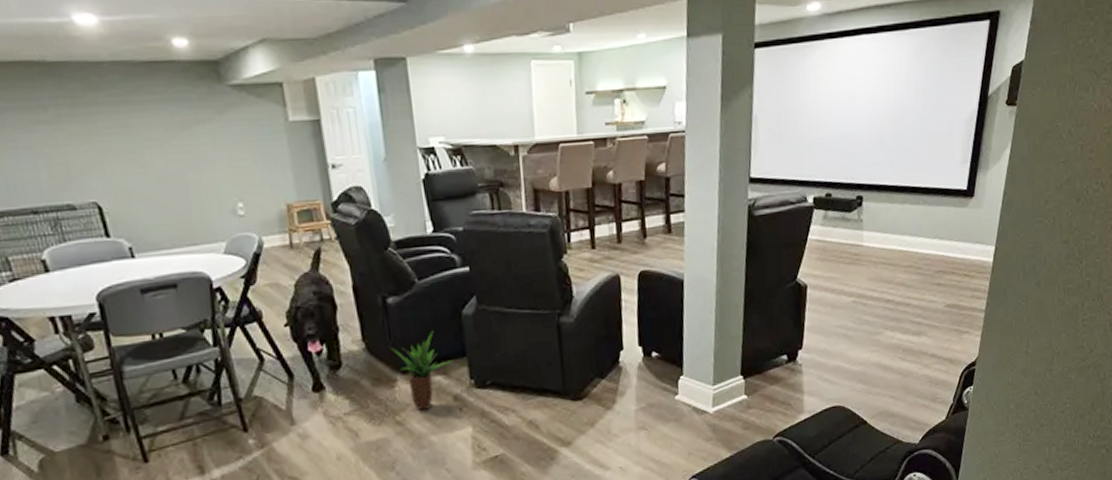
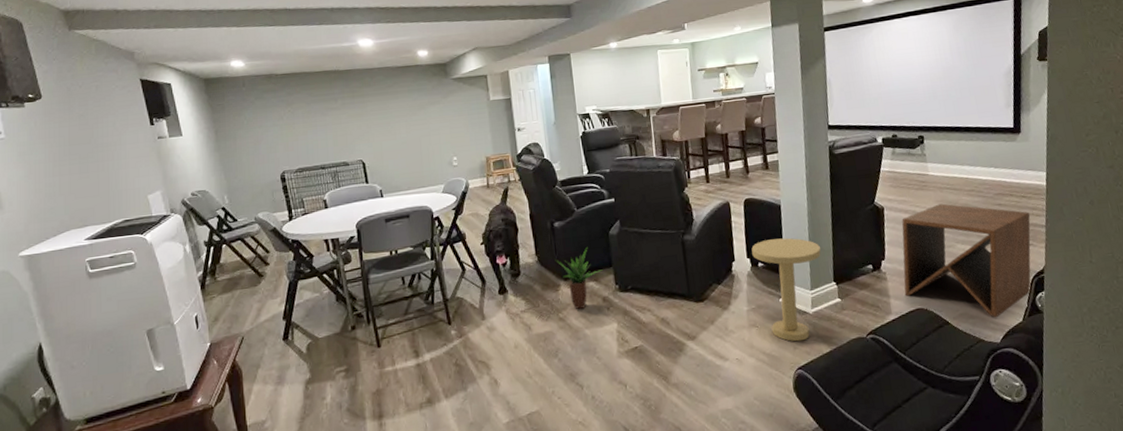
side table: none [644,321,728,446] -> present [751,238,821,342]
side table: none [820,281,971,416] -> present [901,203,1031,318]

